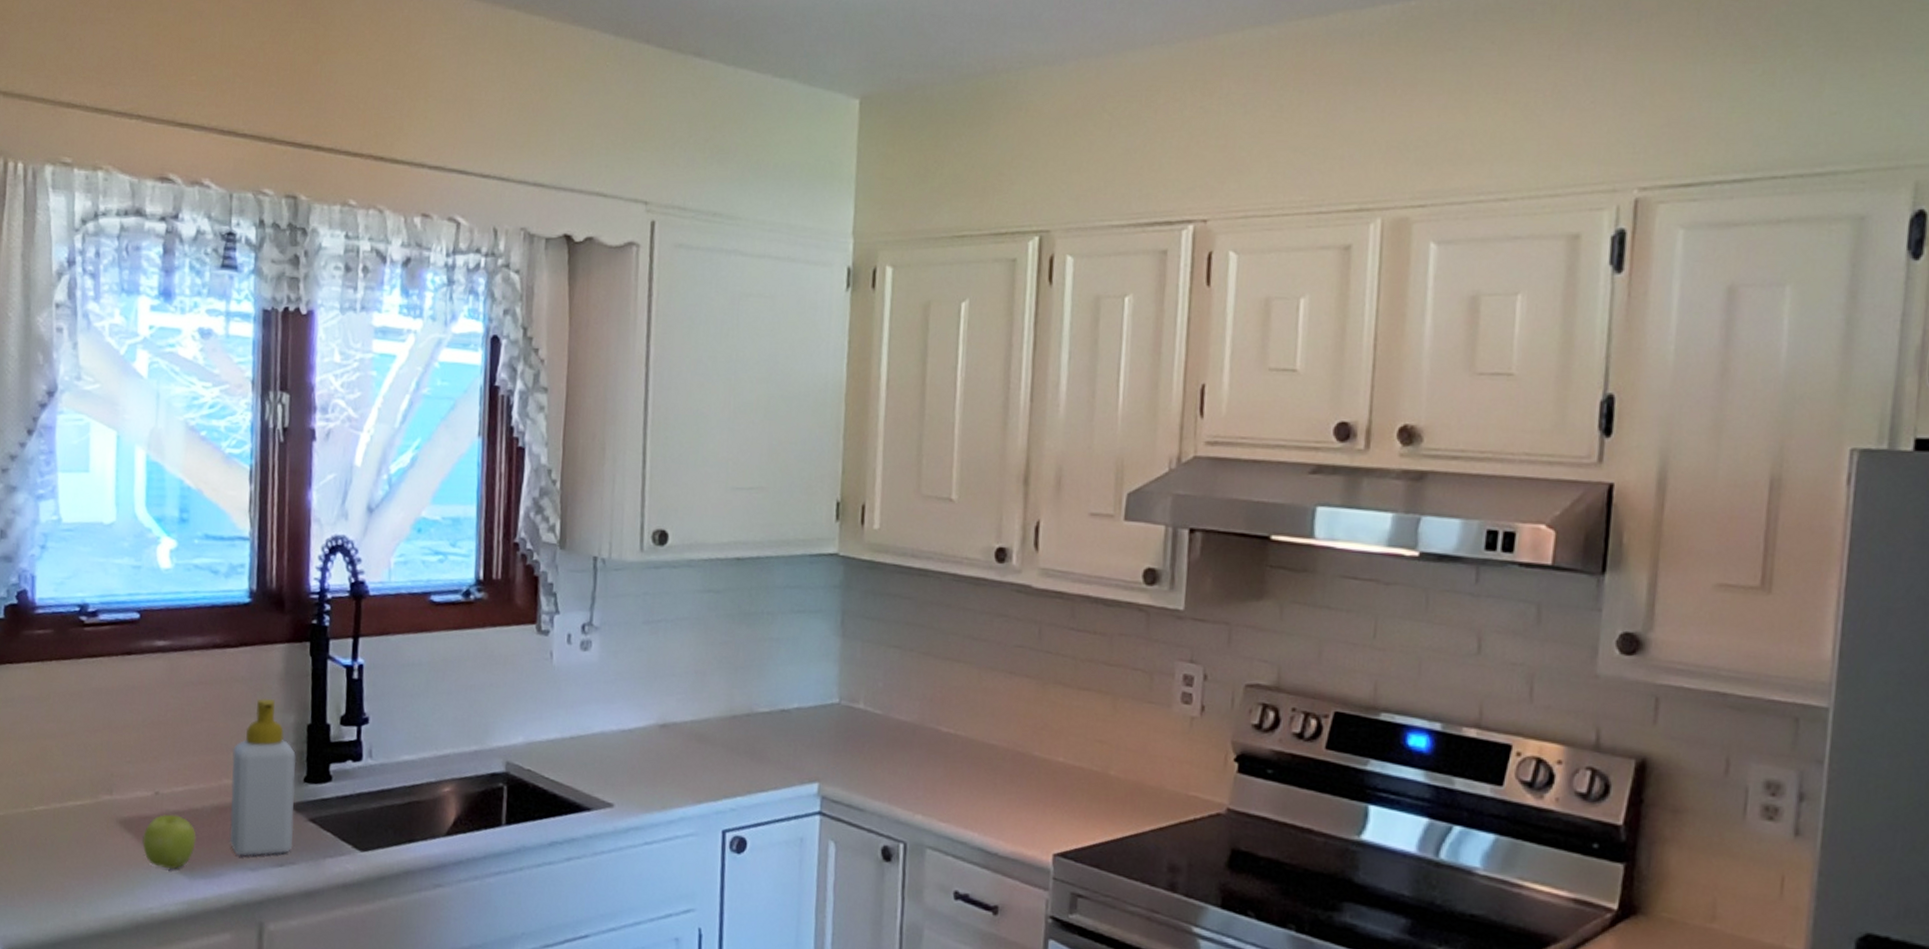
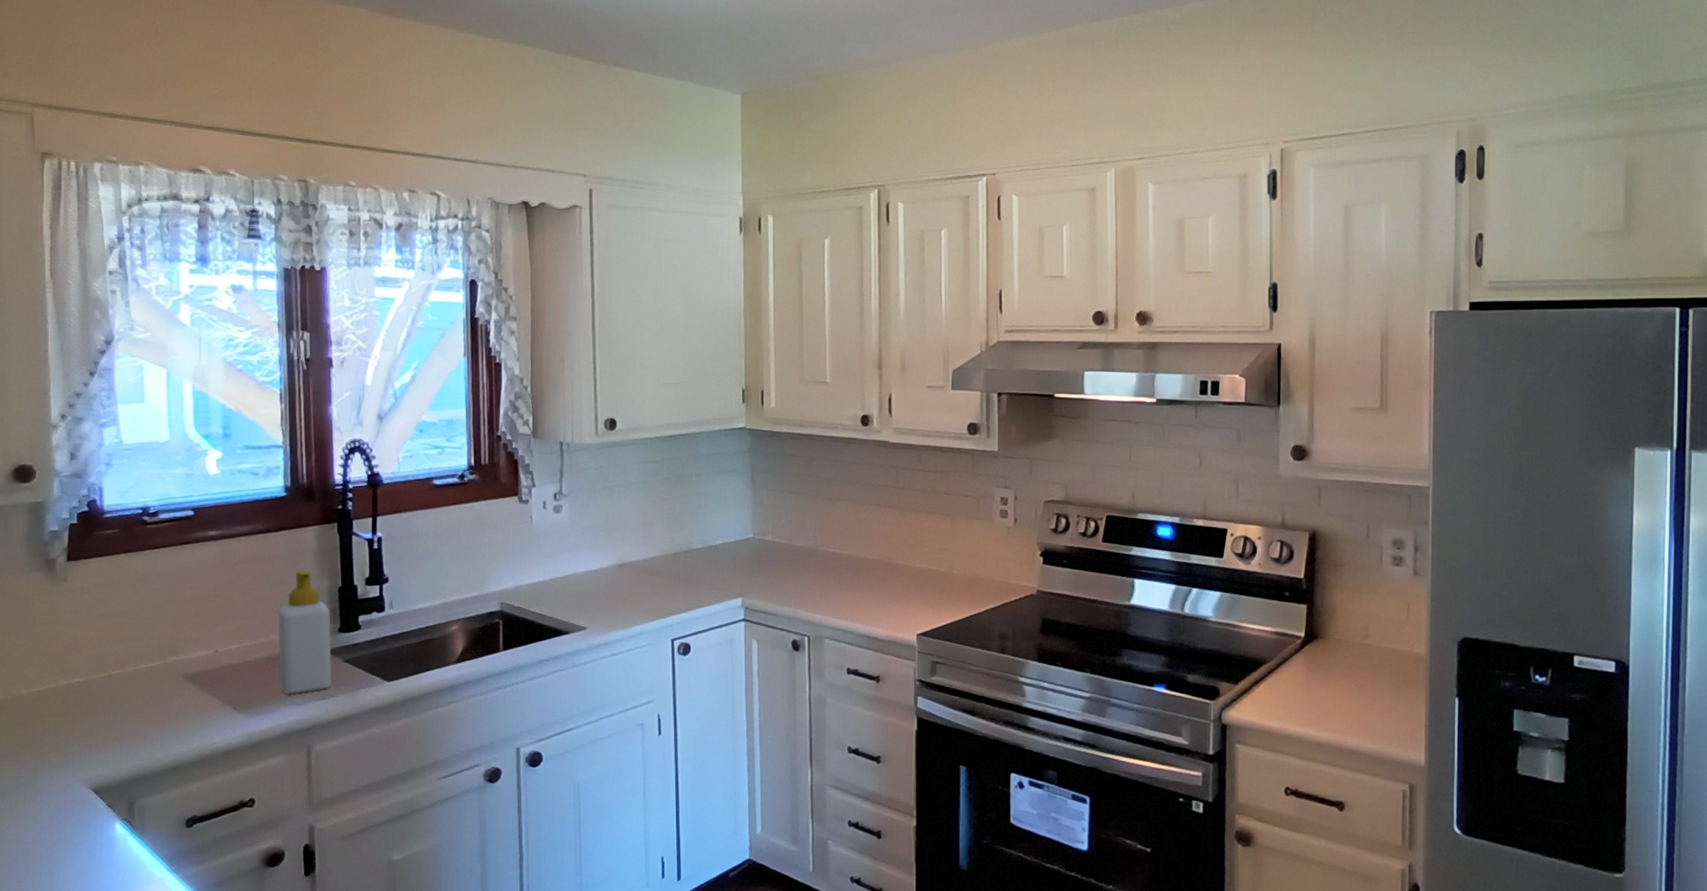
apple: present [142,814,196,869] -> none [206,667,251,710]

